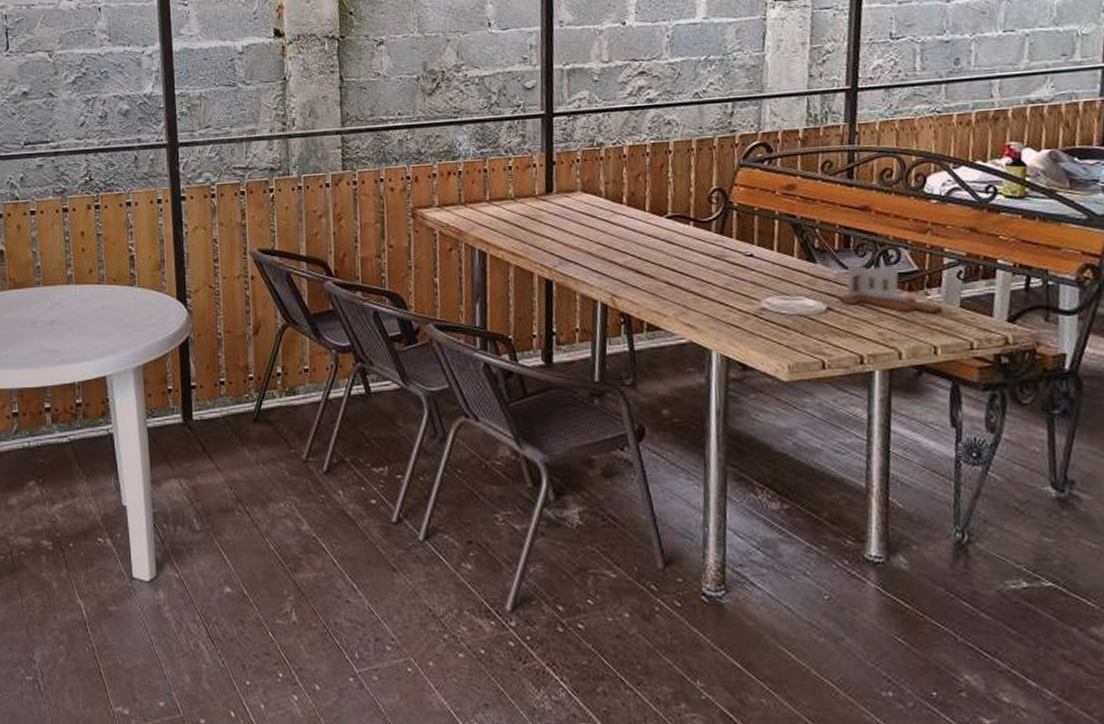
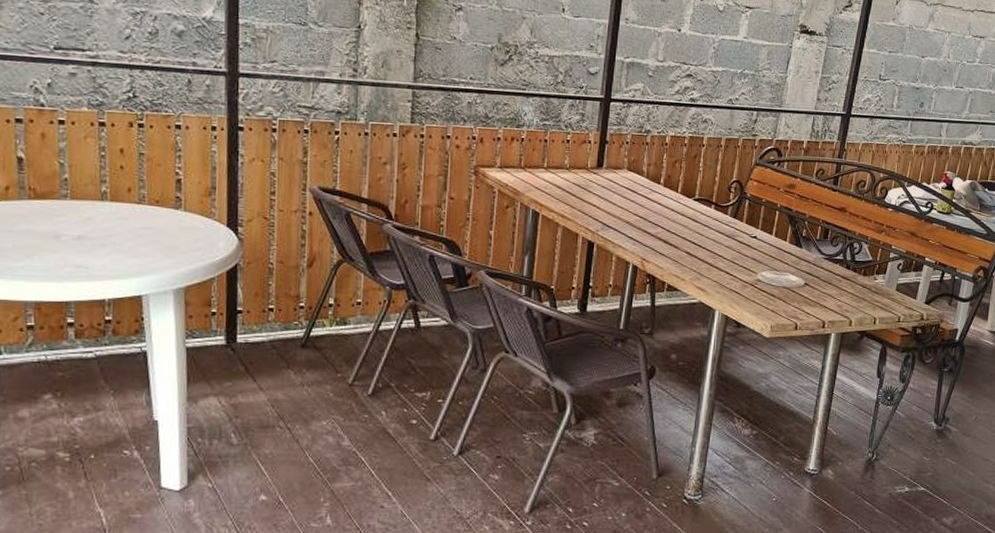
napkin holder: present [838,264,943,313] -> none [814,252,884,293]

